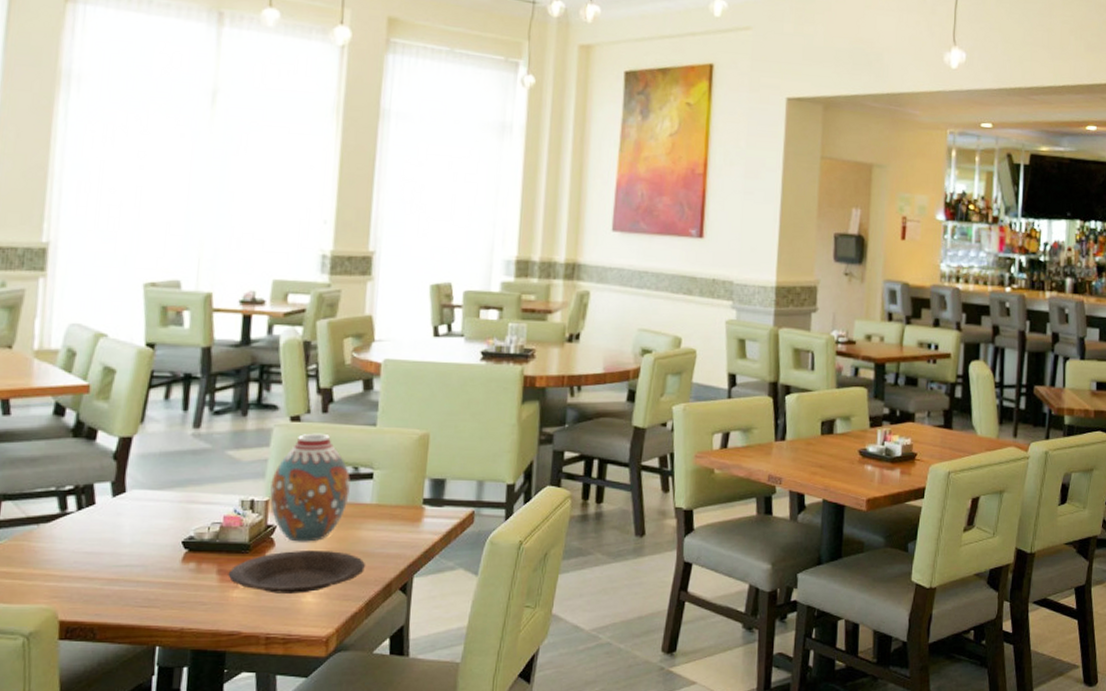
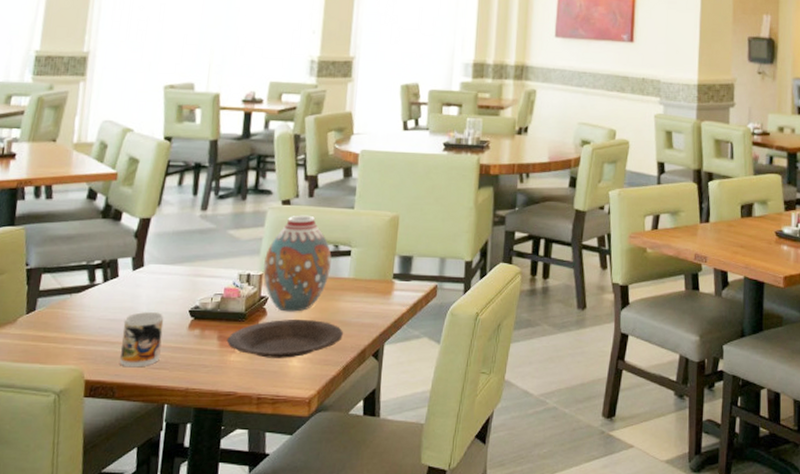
mug: none [101,544,153,606] -> present [120,312,164,368]

